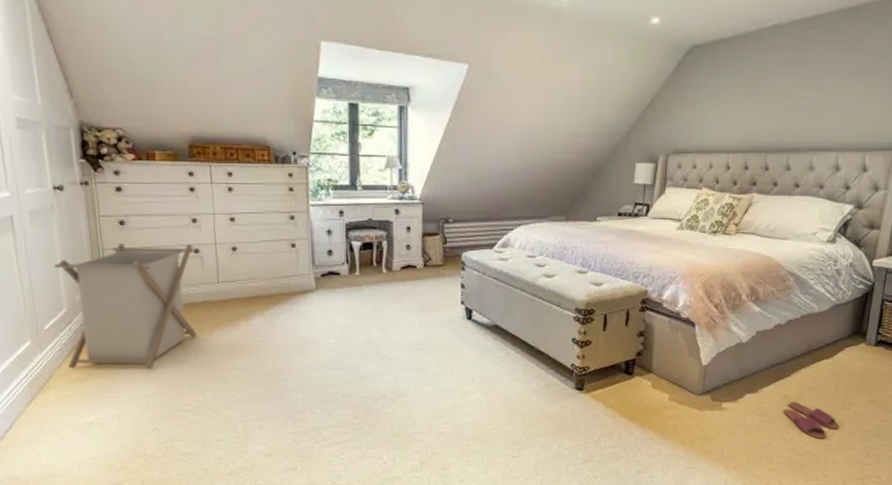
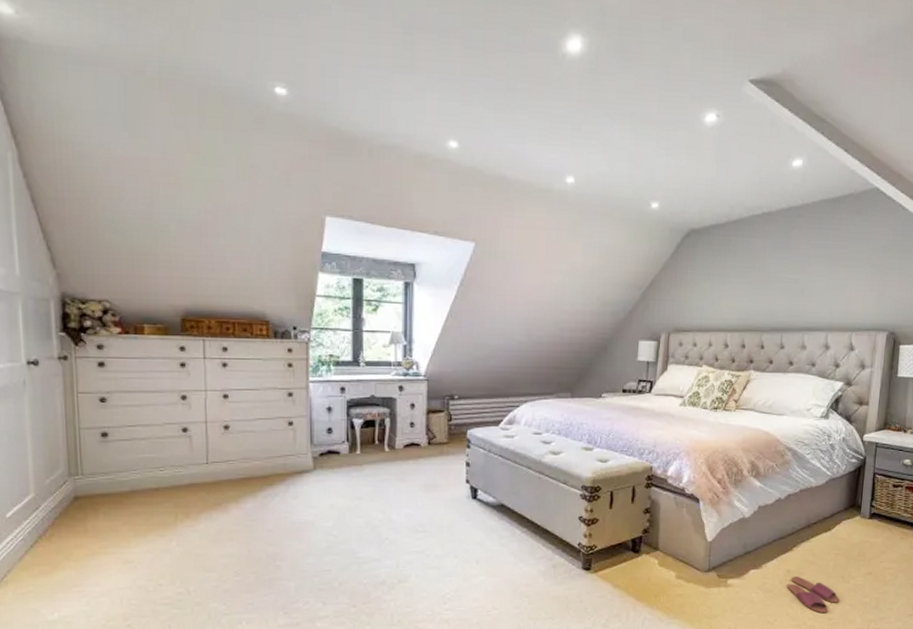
laundry basket: present [54,244,196,370] -> none [23,422,183,561]

